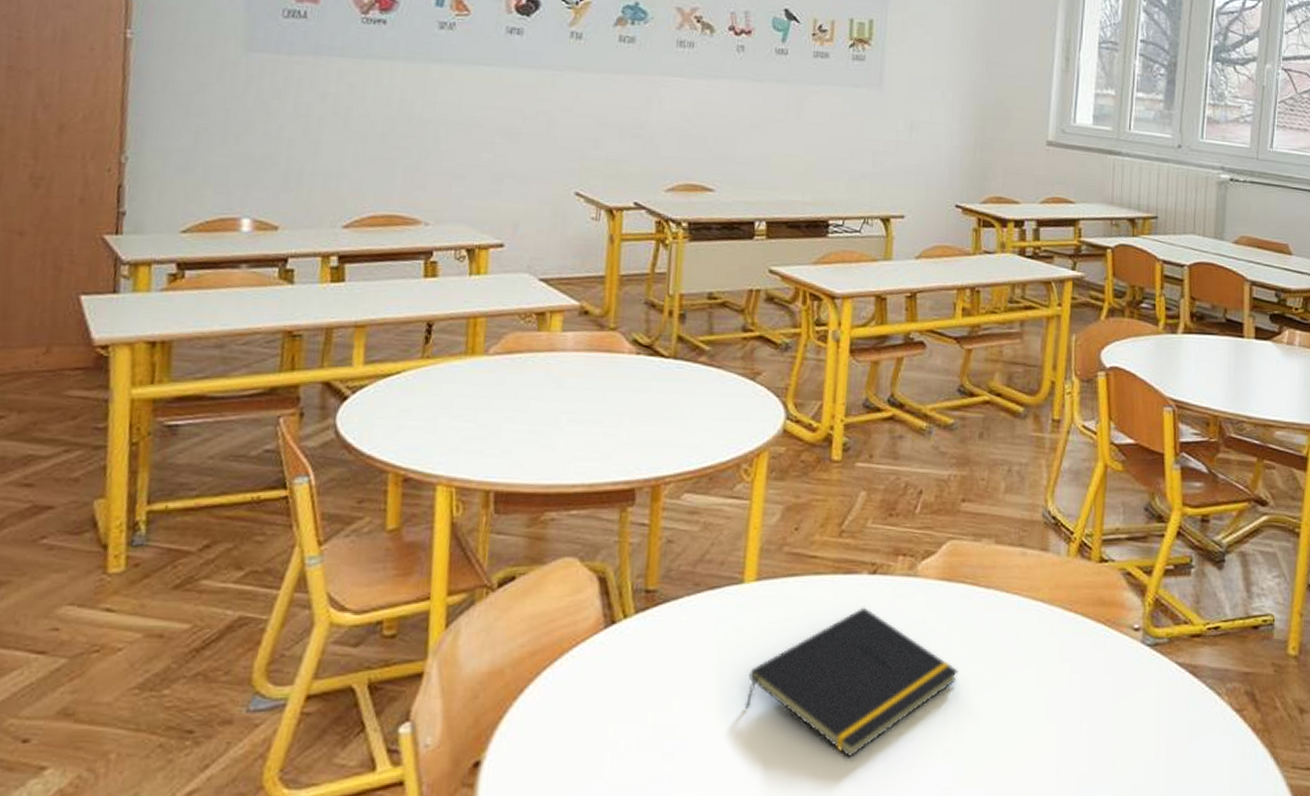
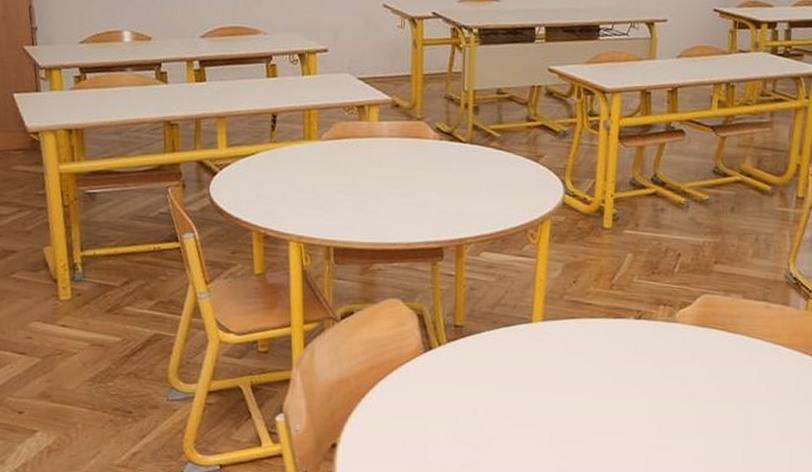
notepad: present [745,607,959,758] -> none [536,344,709,457]

